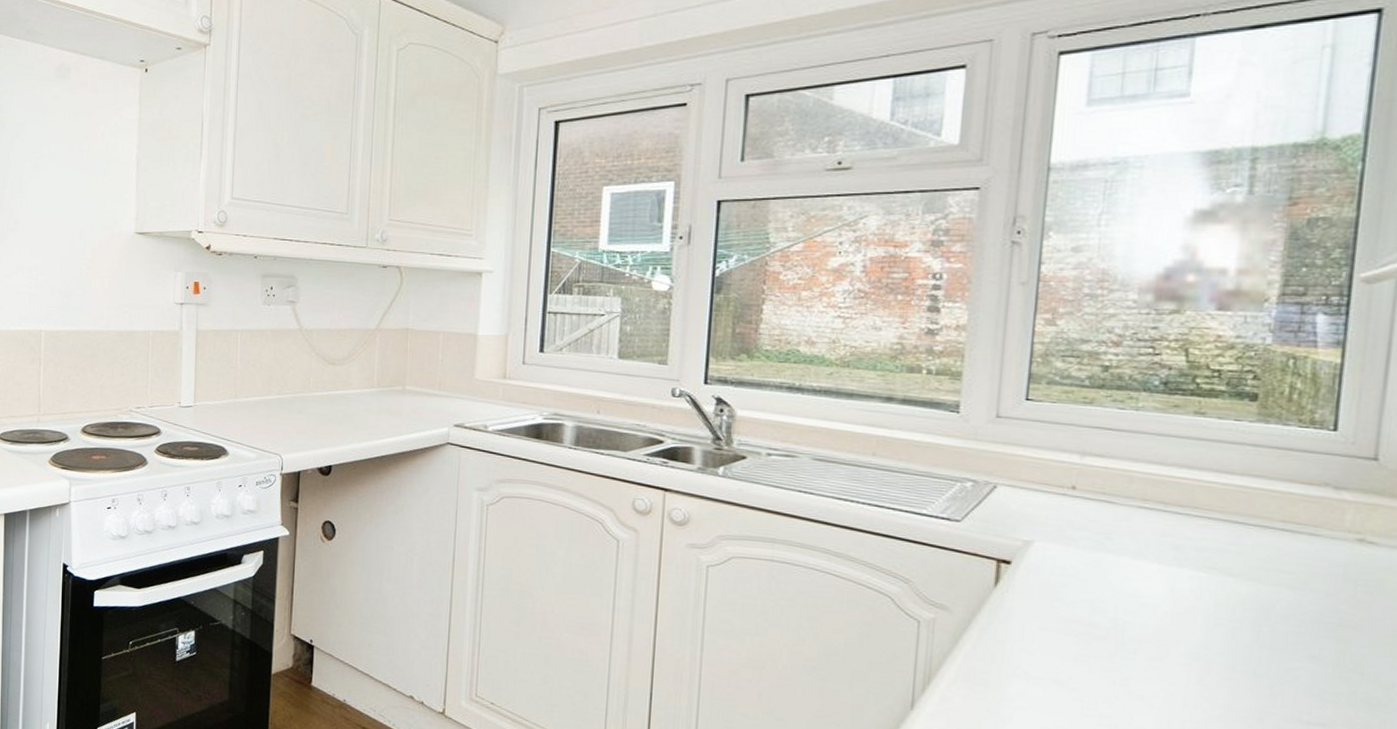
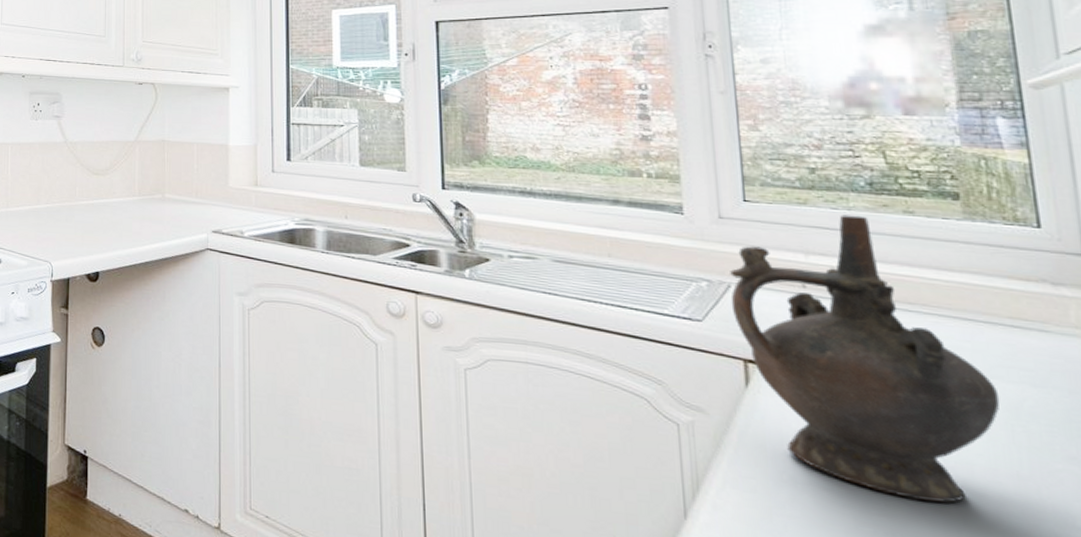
ceremonial vessel: none [993,415,1254,698] -> present [730,215,1000,503]

